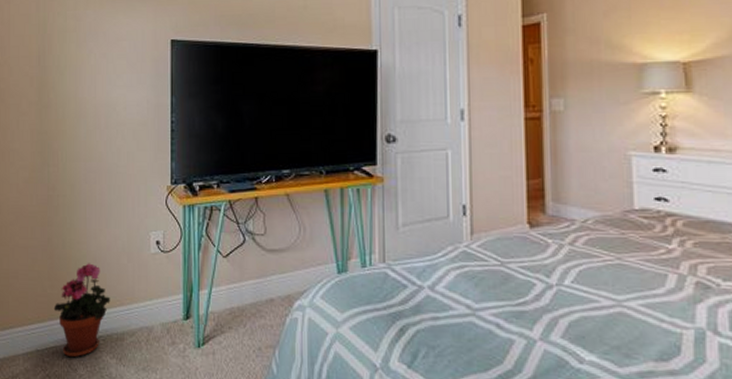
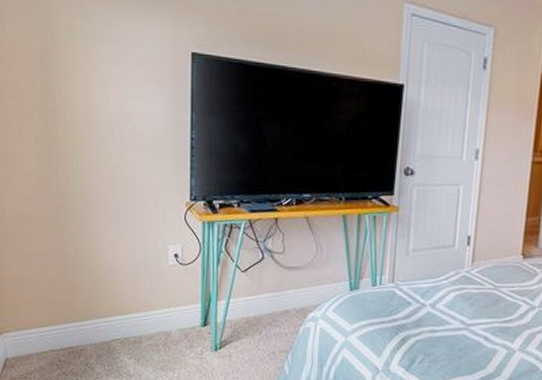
potted plant: present [53,263,110,358] -> none [68,271,128,358]

